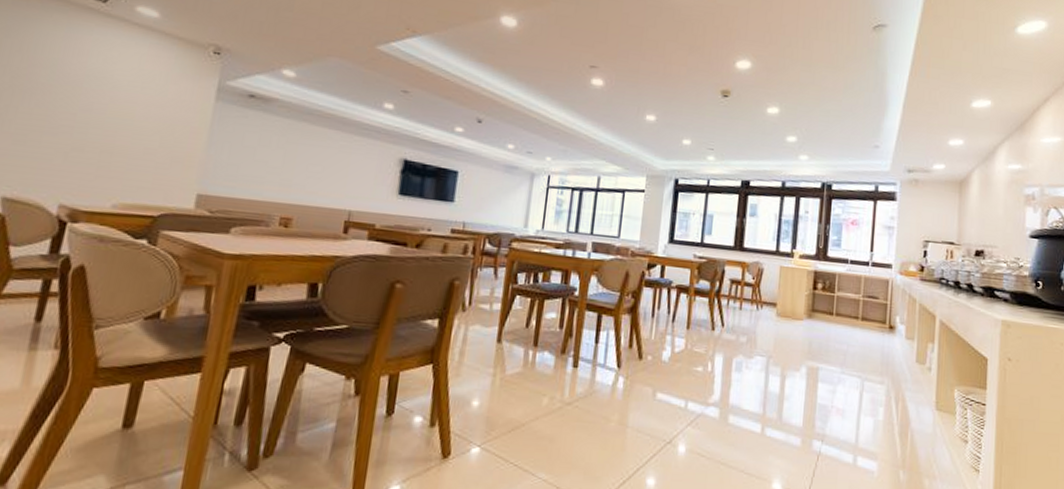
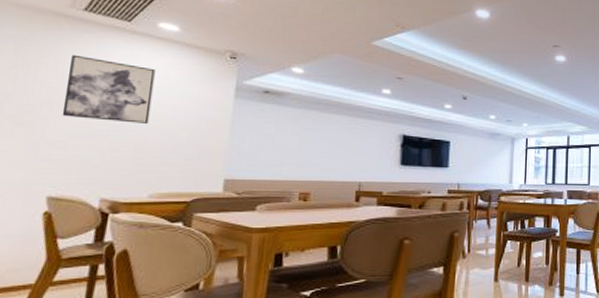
wall art: none [23,36,130,122] -> present [62,54,156,124]

